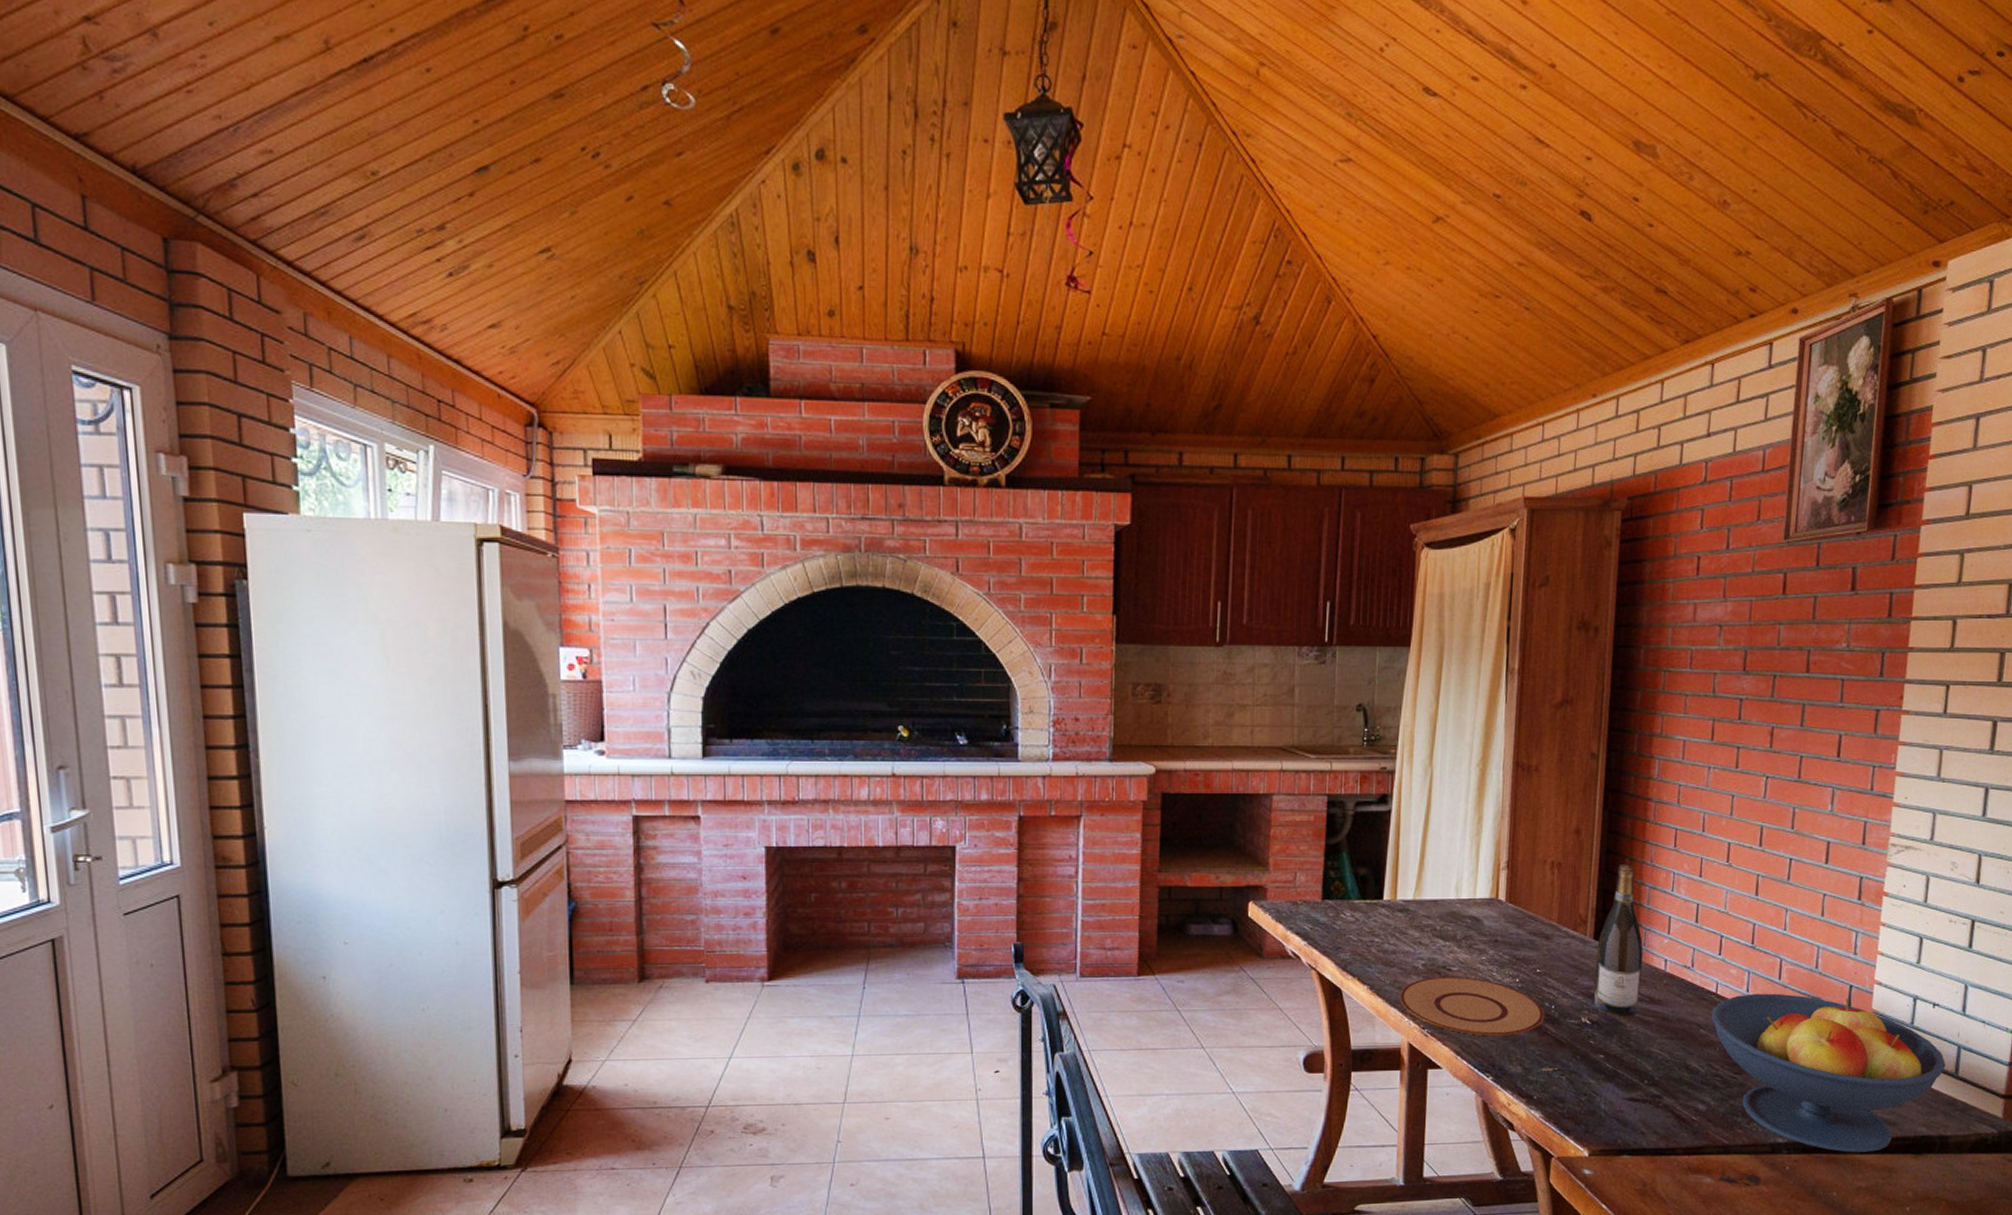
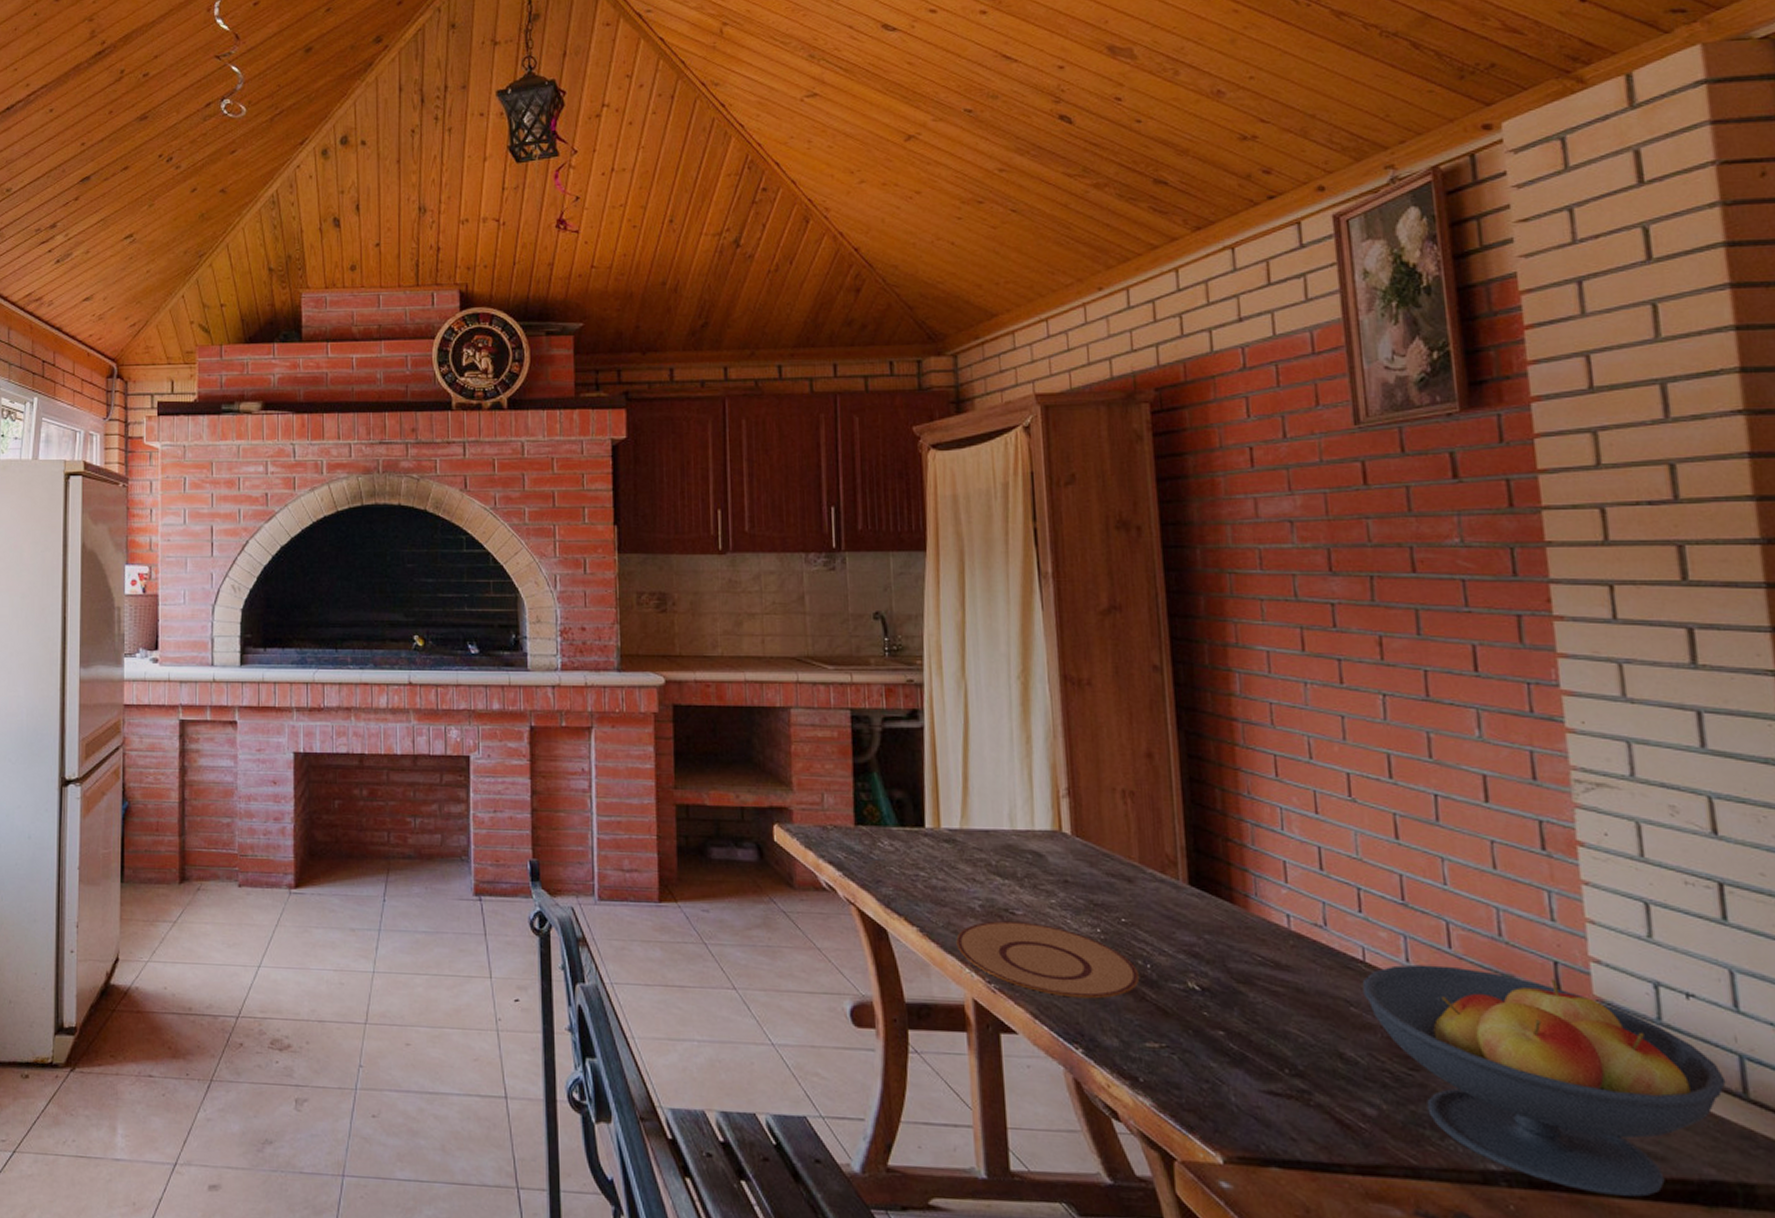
wine bottle: present [1594,865,1643,1015] -> none [1194,796,1261,983]

